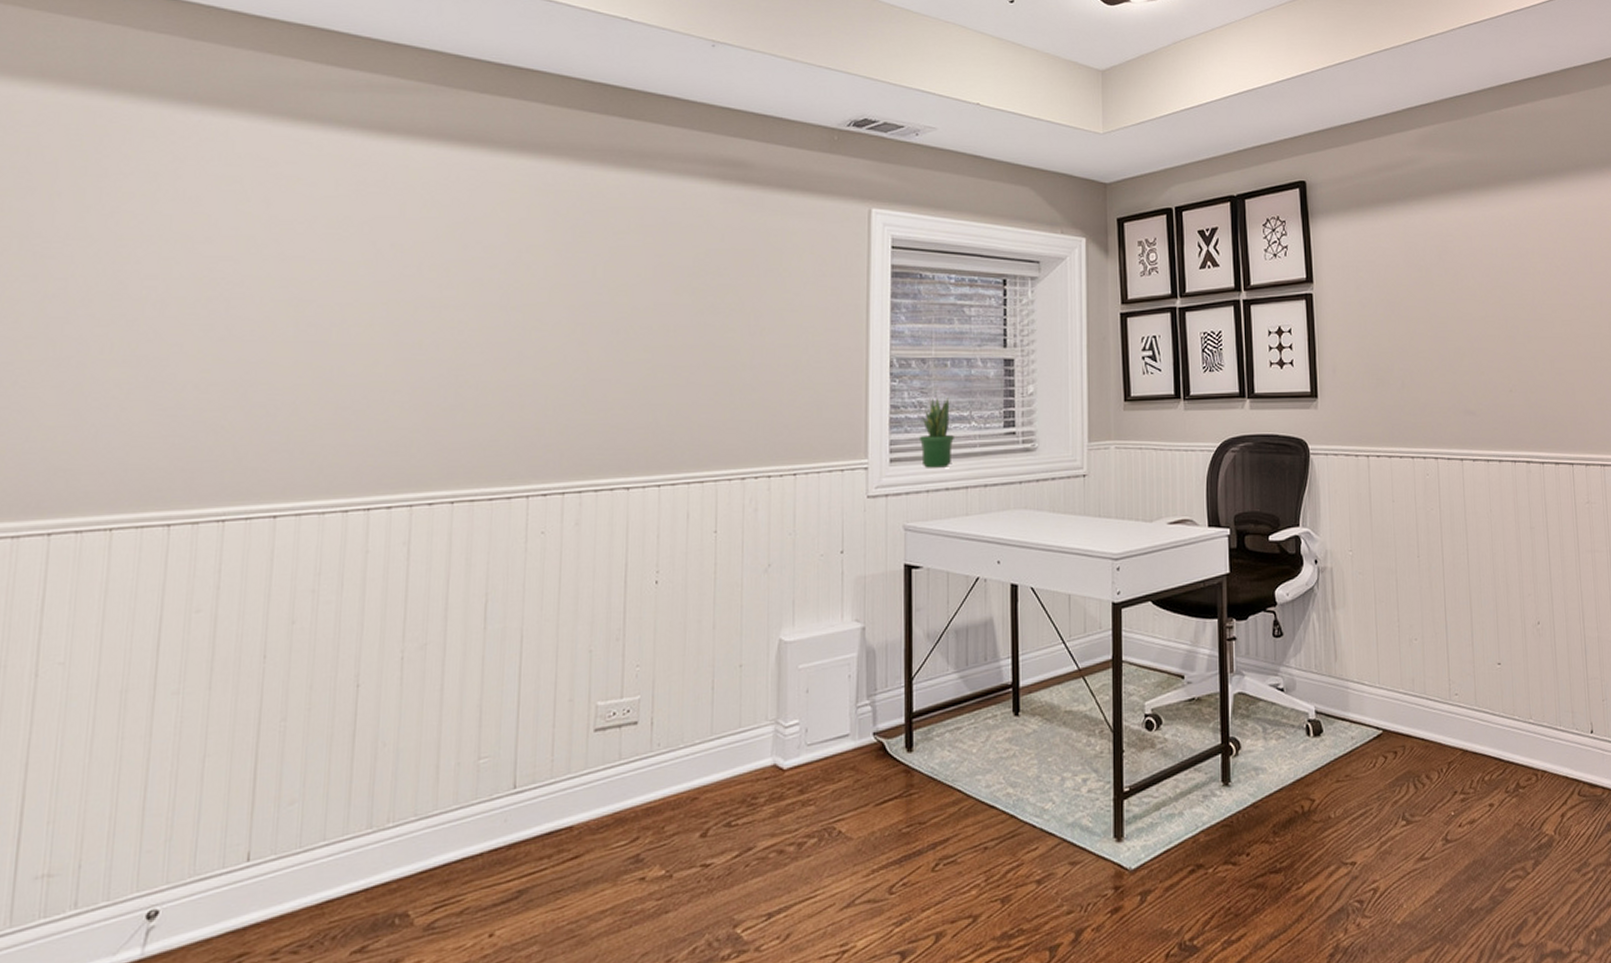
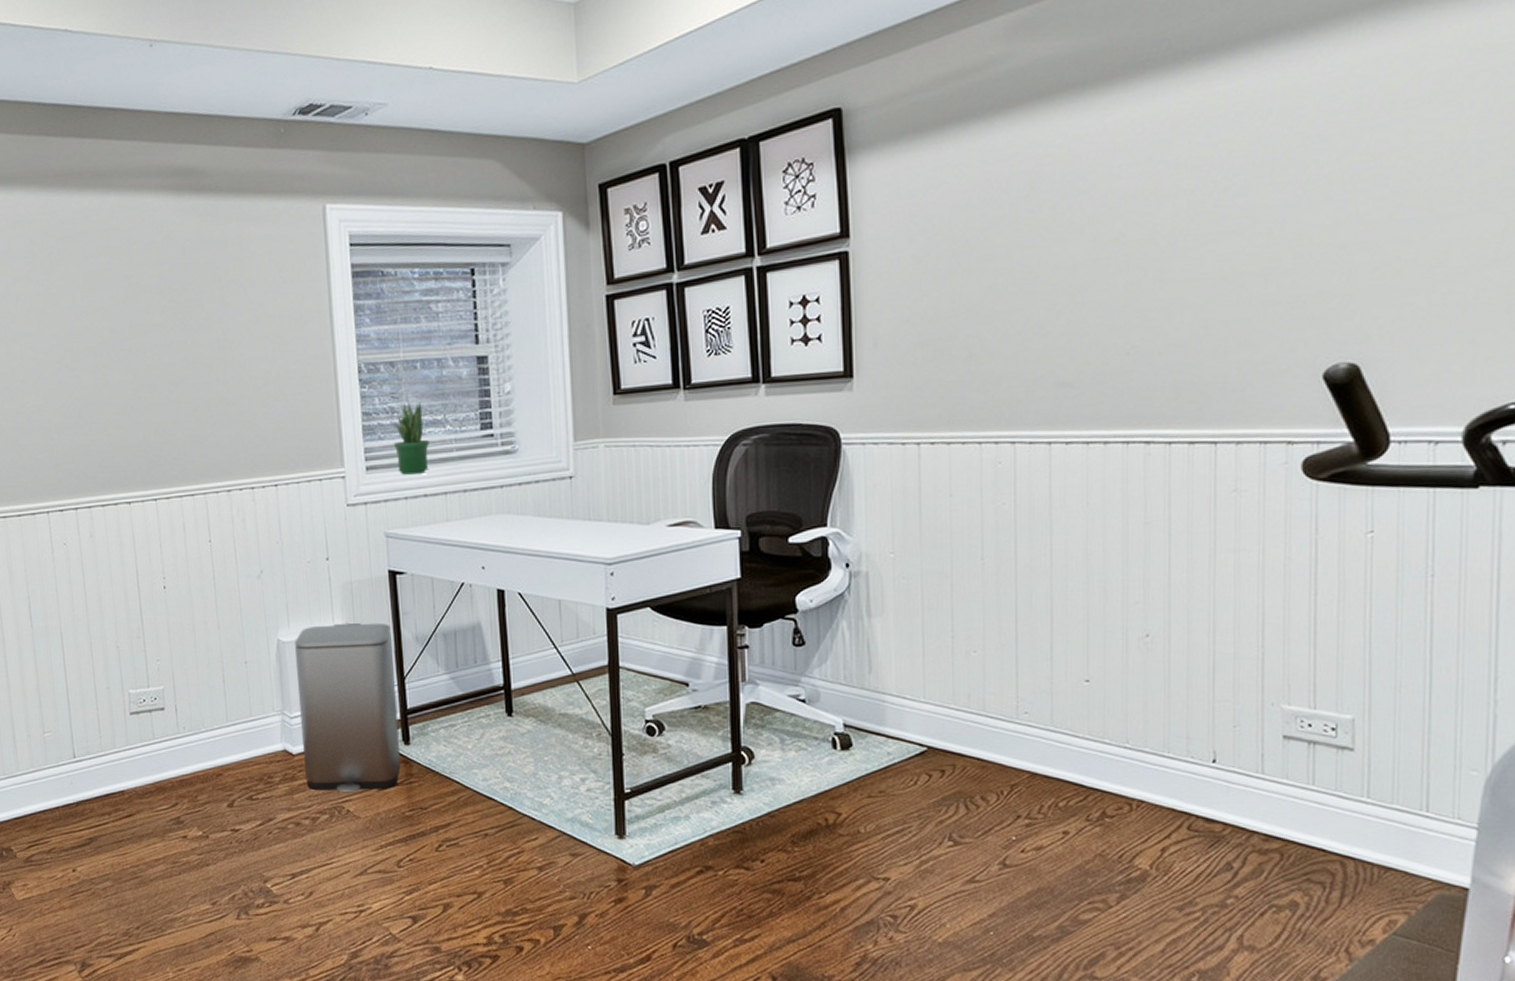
pedal bin: none [795,619,902,811] -> present [294,622,400,793]

